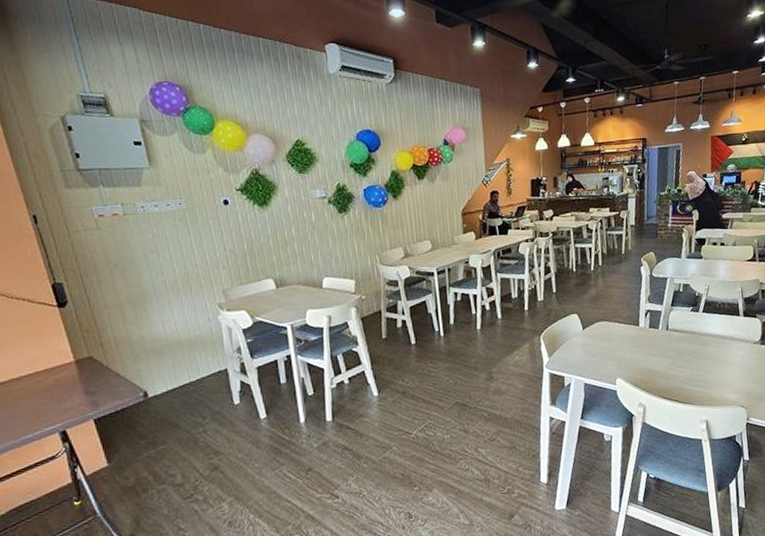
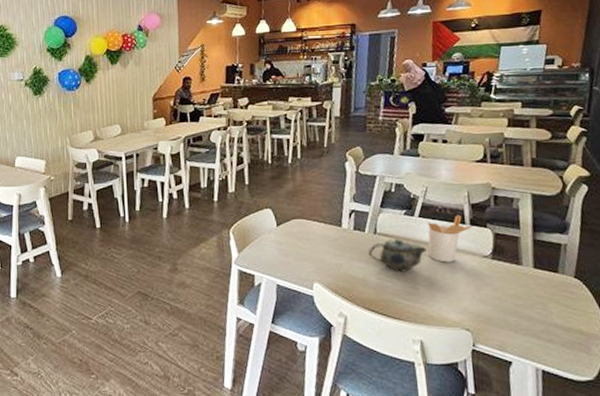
teapot: none [661,332,711,363] -> present [368,238,428,272]
utensil holder: none [710,308,745,351] -> present [428,214,473,263]

